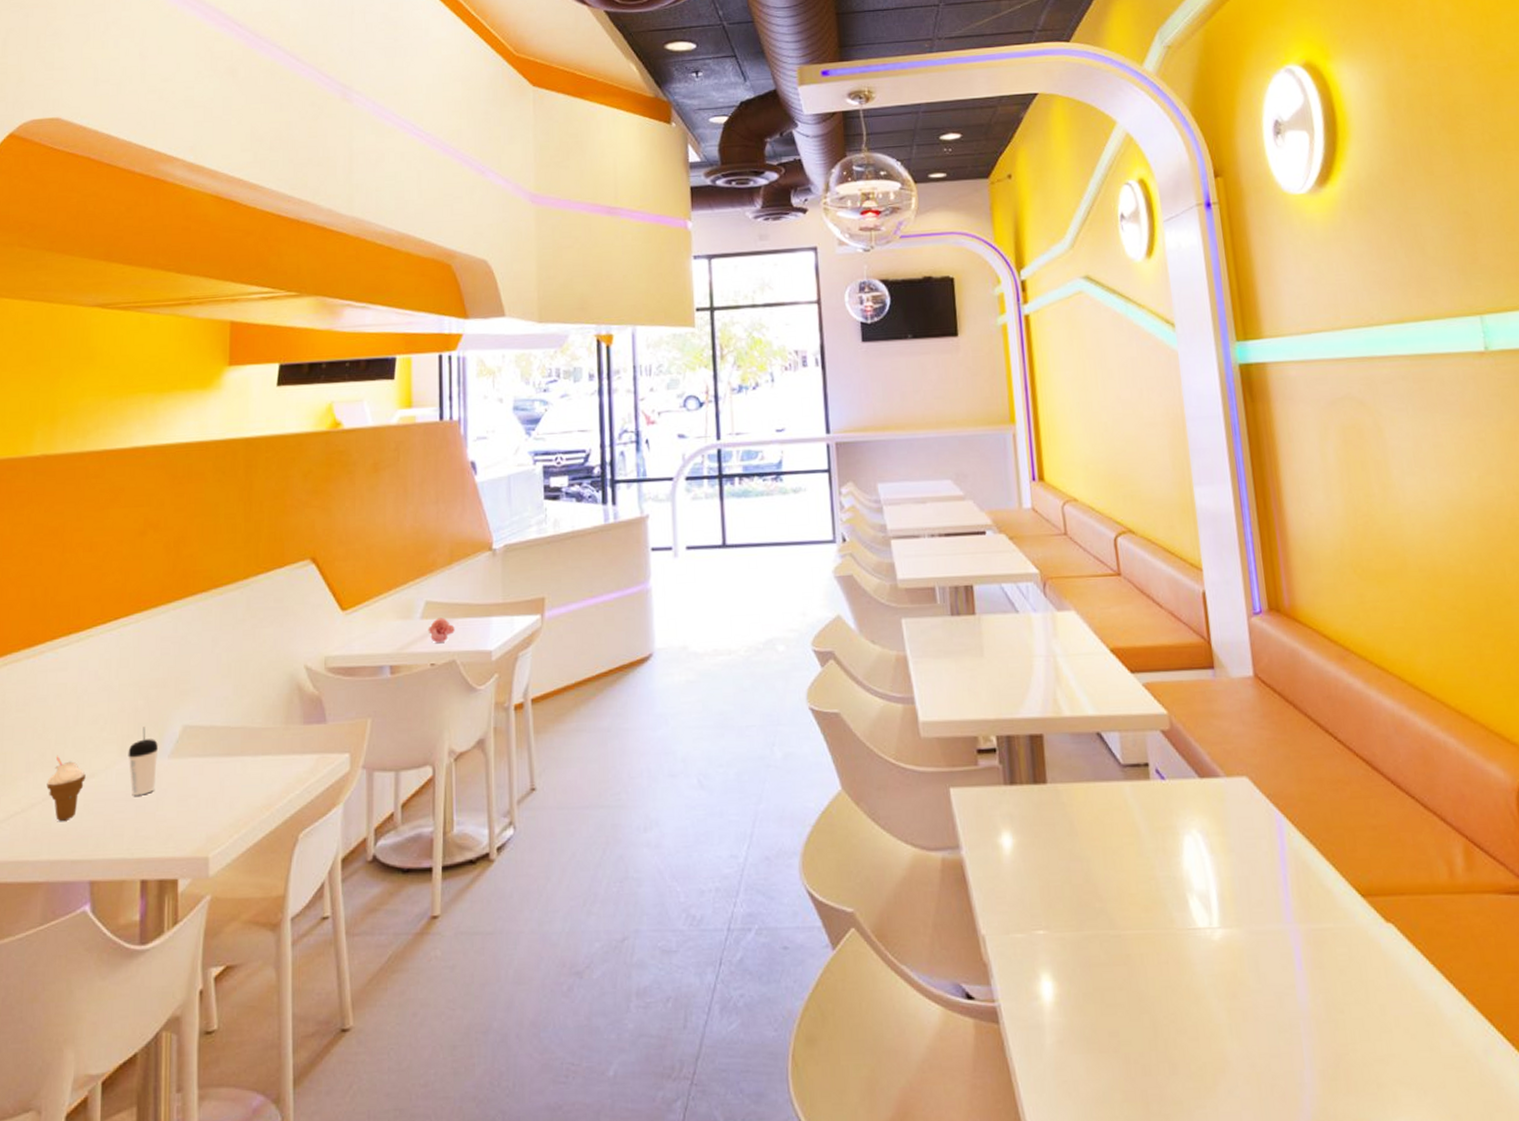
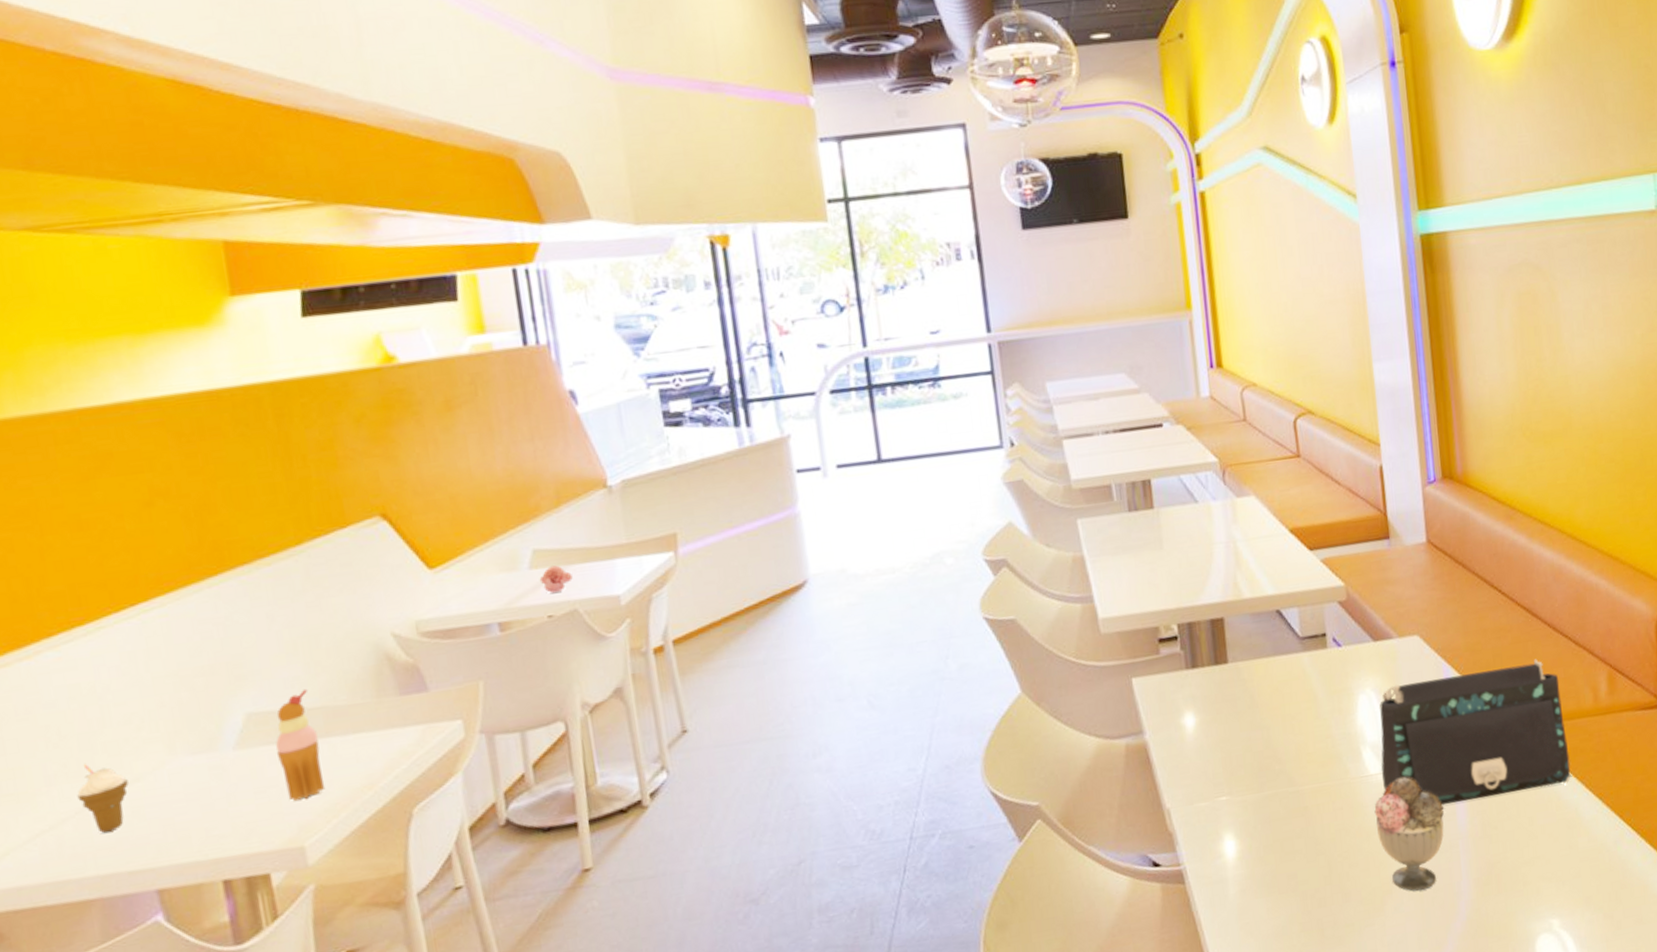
beverage cup: present [128,727,158,796] -> none [178,720,223,795]
icecream: none [200,708,234,813] -> present [275,688,326,802]
ice cream: none [1203,935,1282,1075] -> present [1374,776,1444,891]
handbag: none [1207,819,1427,976] -> present [1379,659,1571,806]

